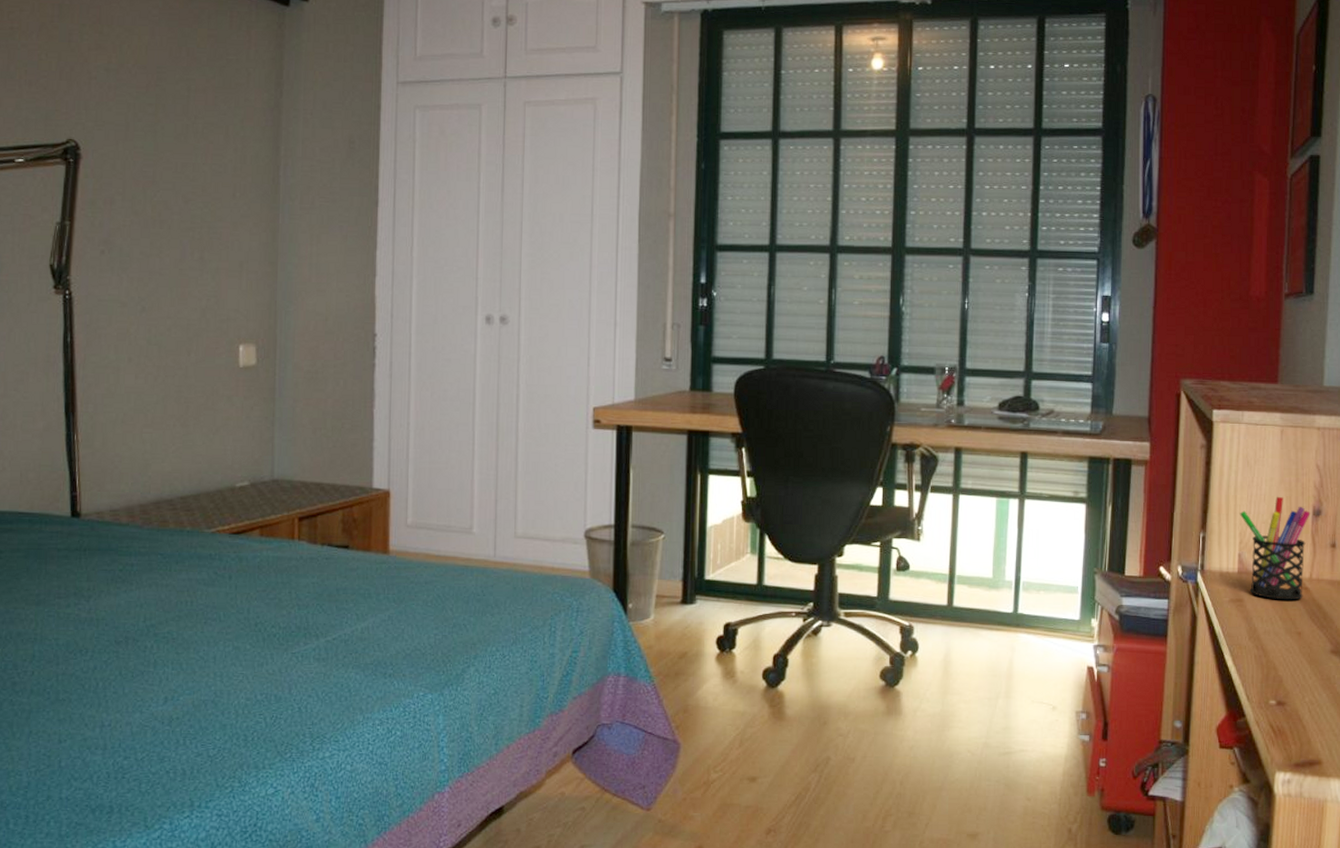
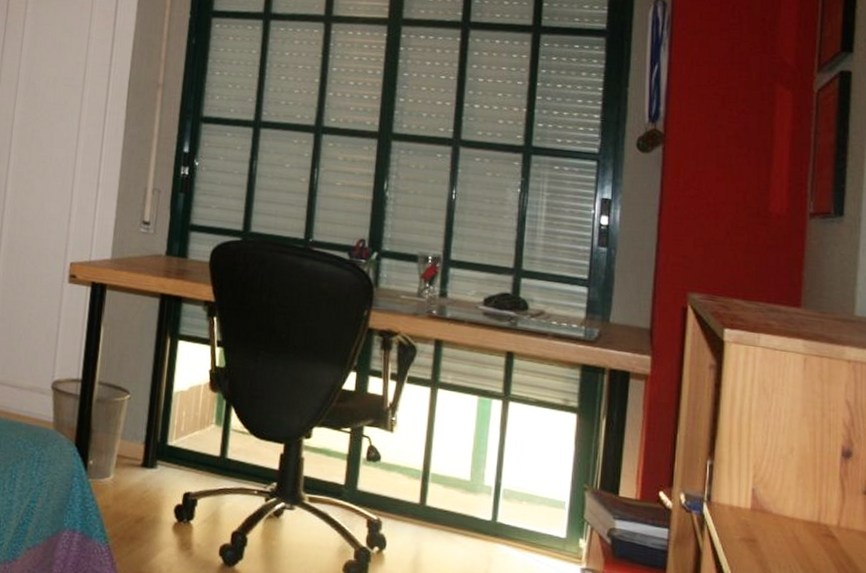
pen holder: present [1239,496,1310,600] -> none [753,430,839,549]

